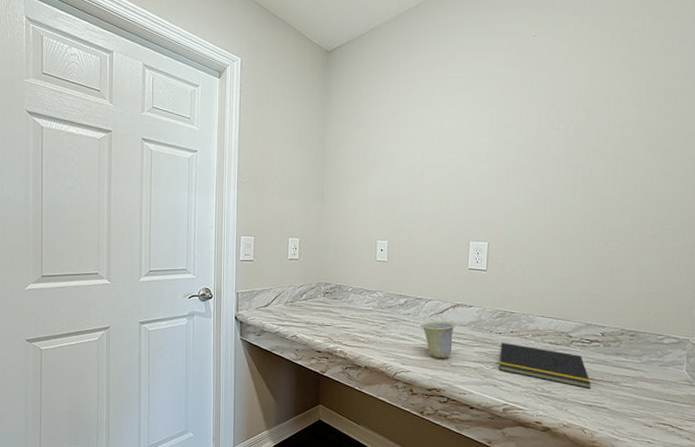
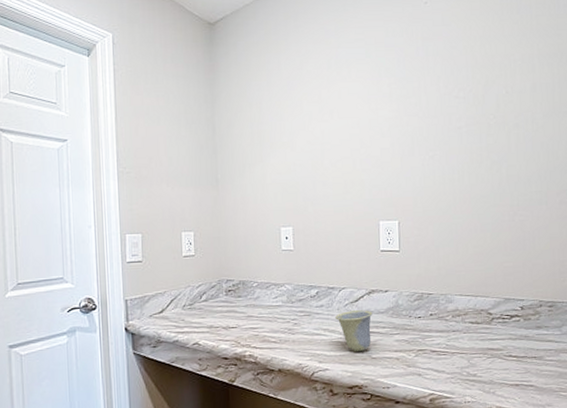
notepad: present [498,342,591,389] -> none [420,326,516,367]

